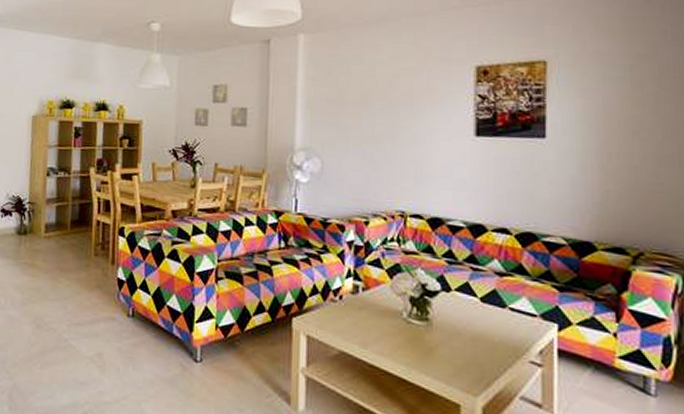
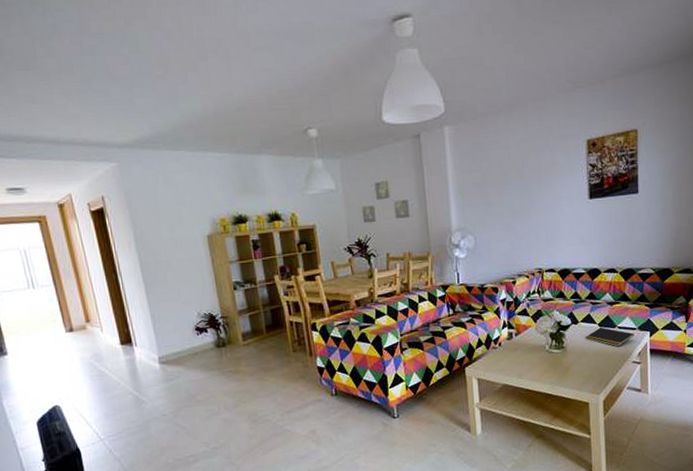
notepad: none [459,302,534,336] -> present [585,327,634,347]

